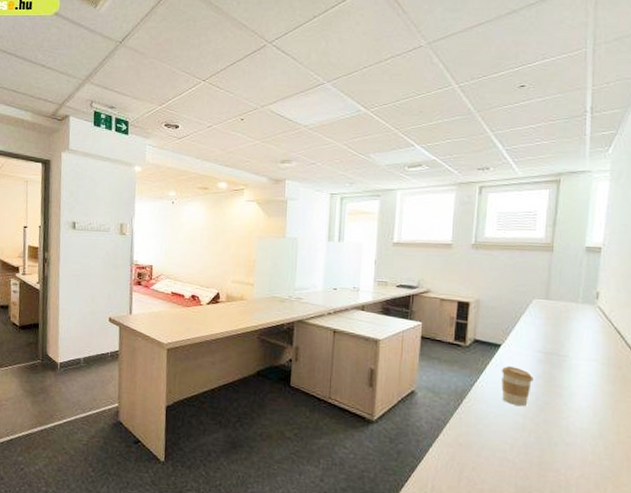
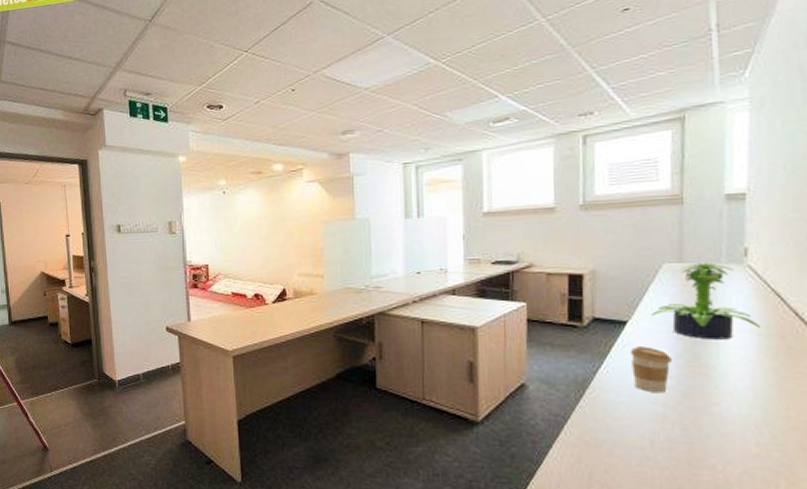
potted plant: none [521,301,603,366] -> present [651,262,760,340]

